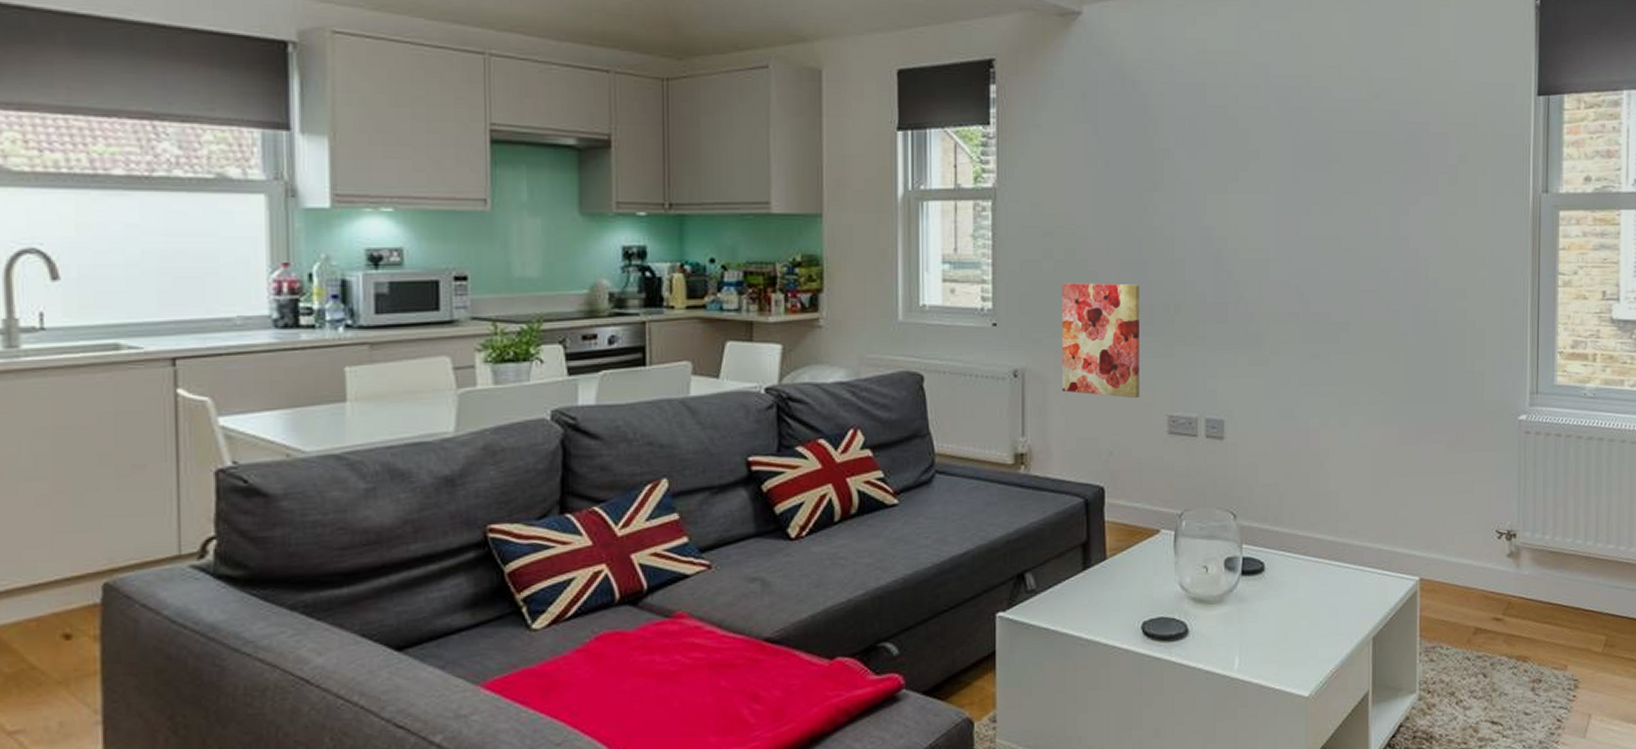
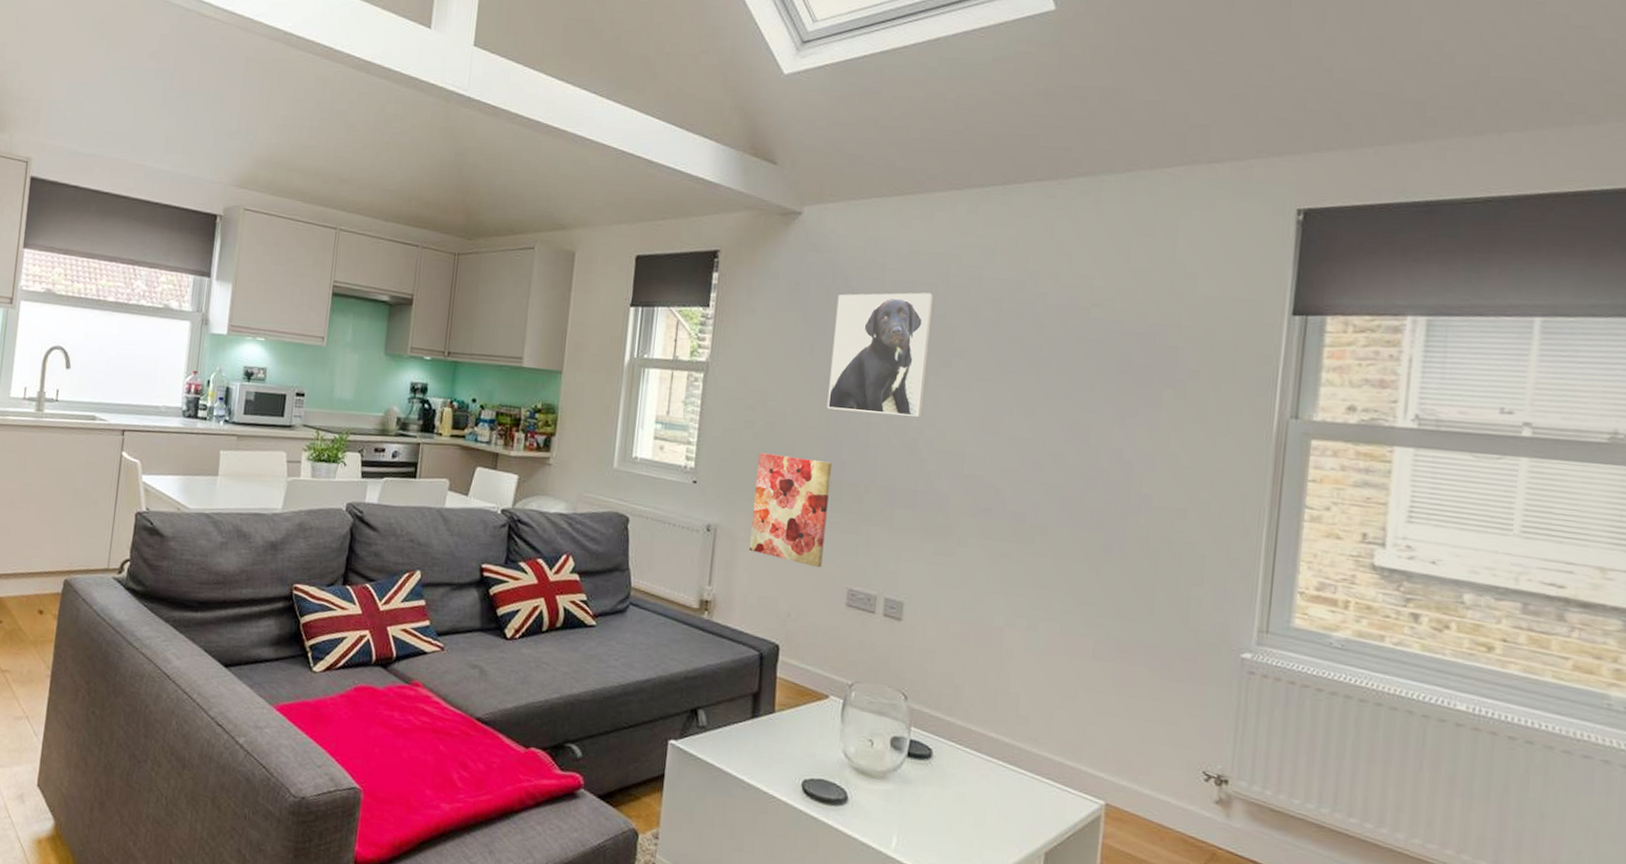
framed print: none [1128,94,1224,227] -> present [827,292,933,417]

